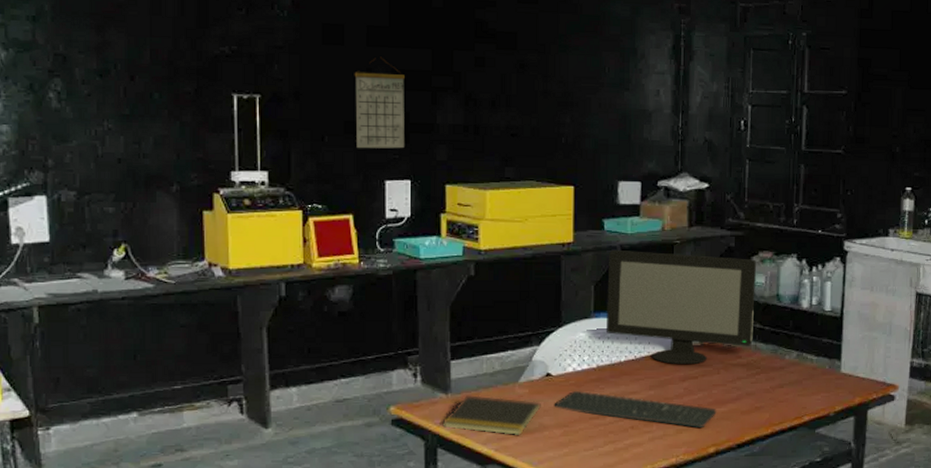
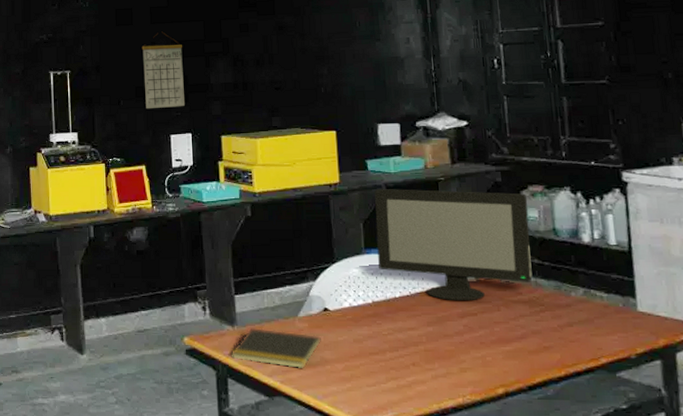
keyboard: present [554,390,717,428] -> none [333,325,502,366]

